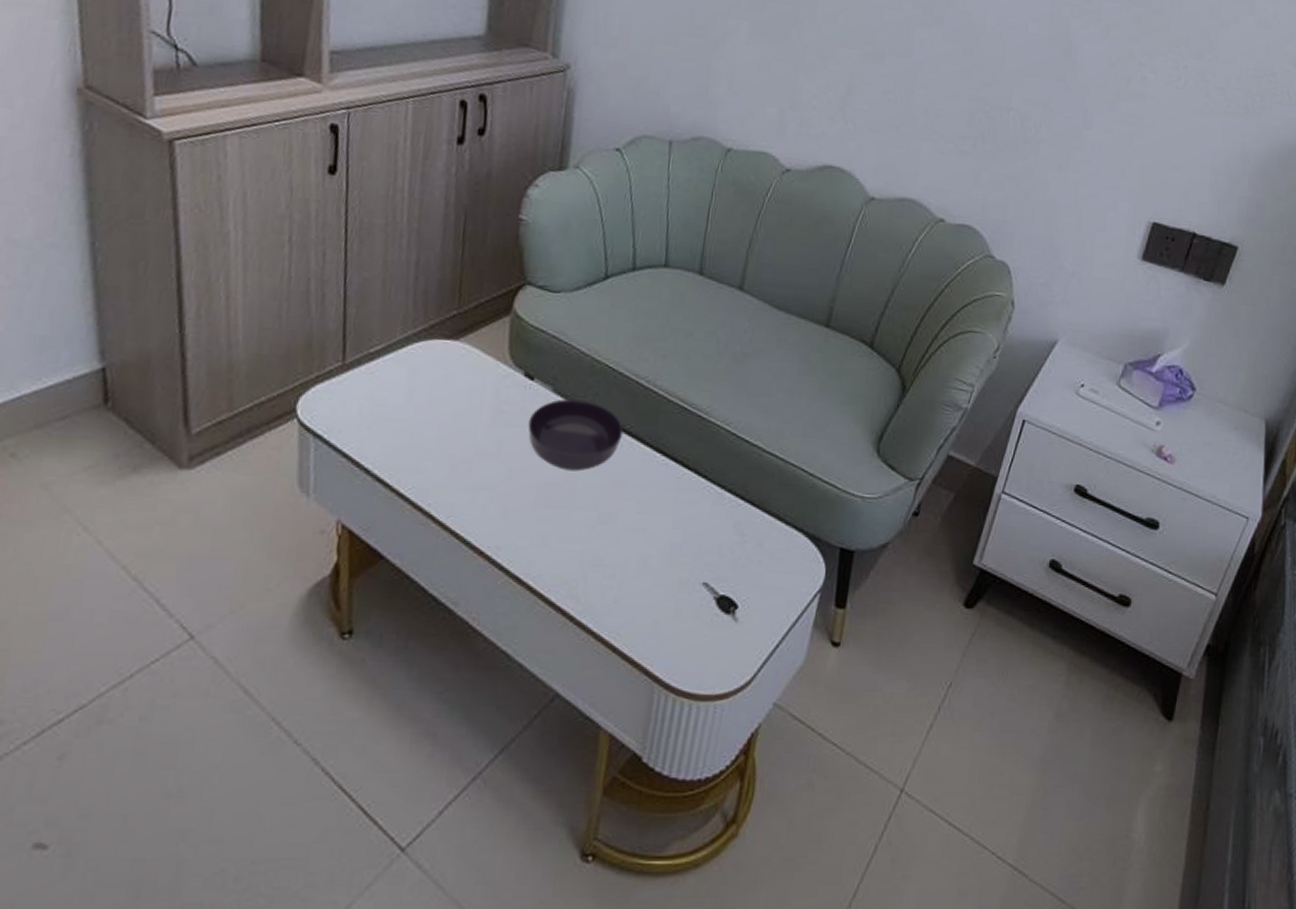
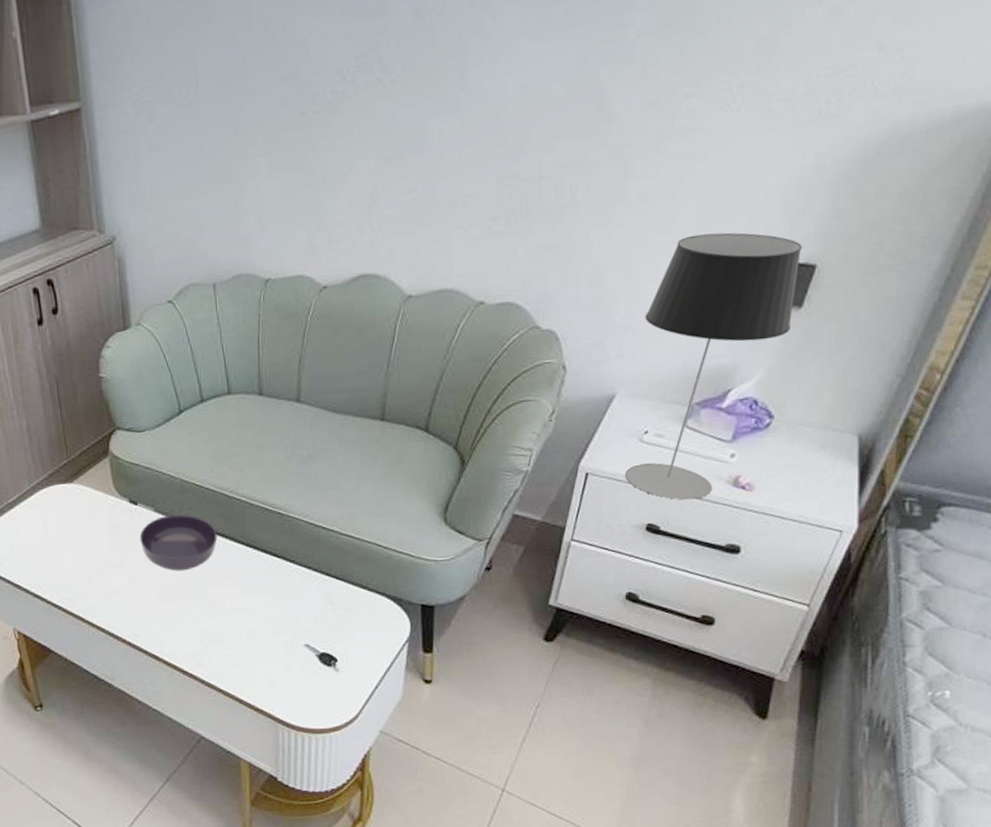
table lamp: none [1059,195,1228,465] -> present [625,232,802,500]

